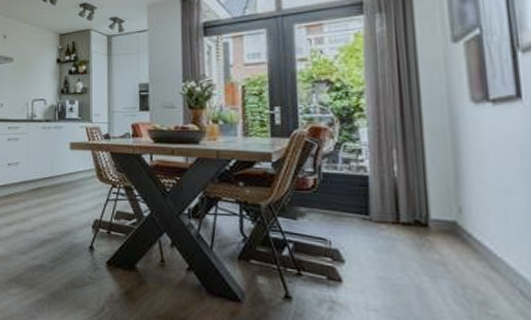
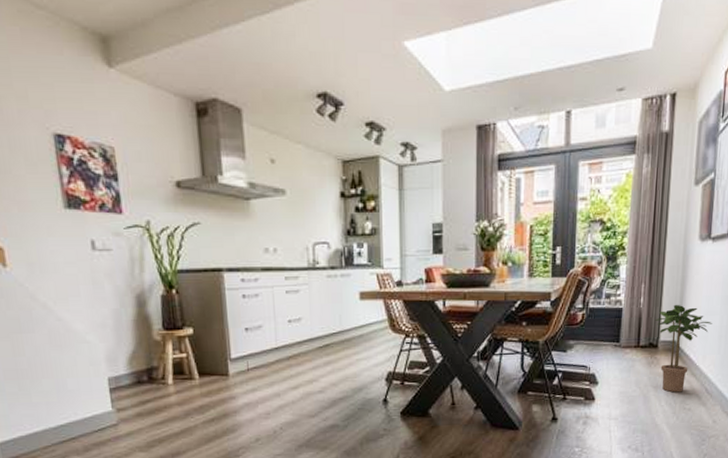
potted plant: none [419,176,515,290] -> present [655,304,713,393]

